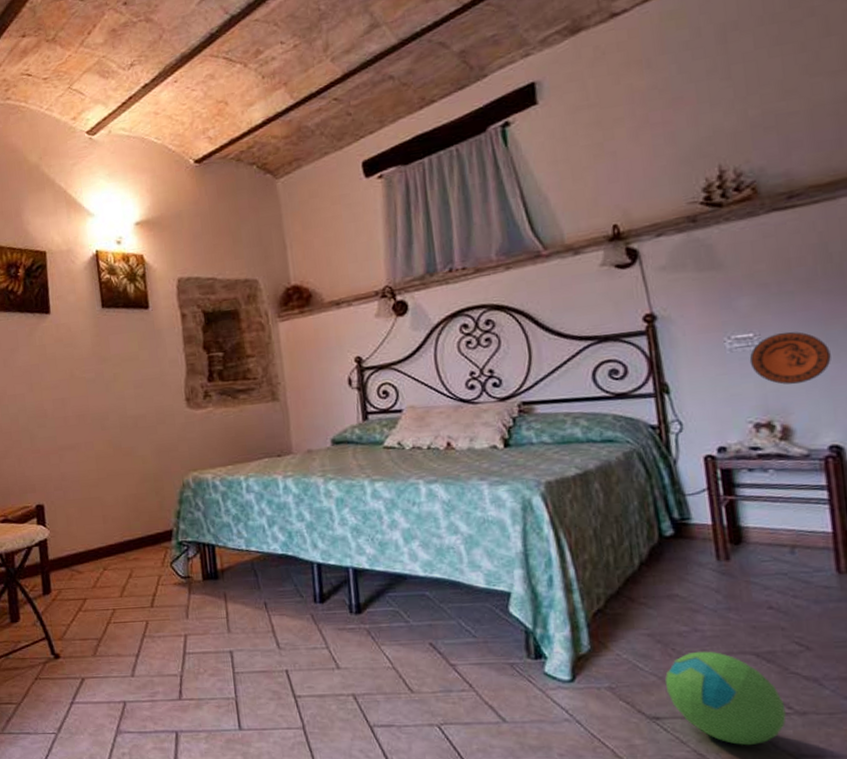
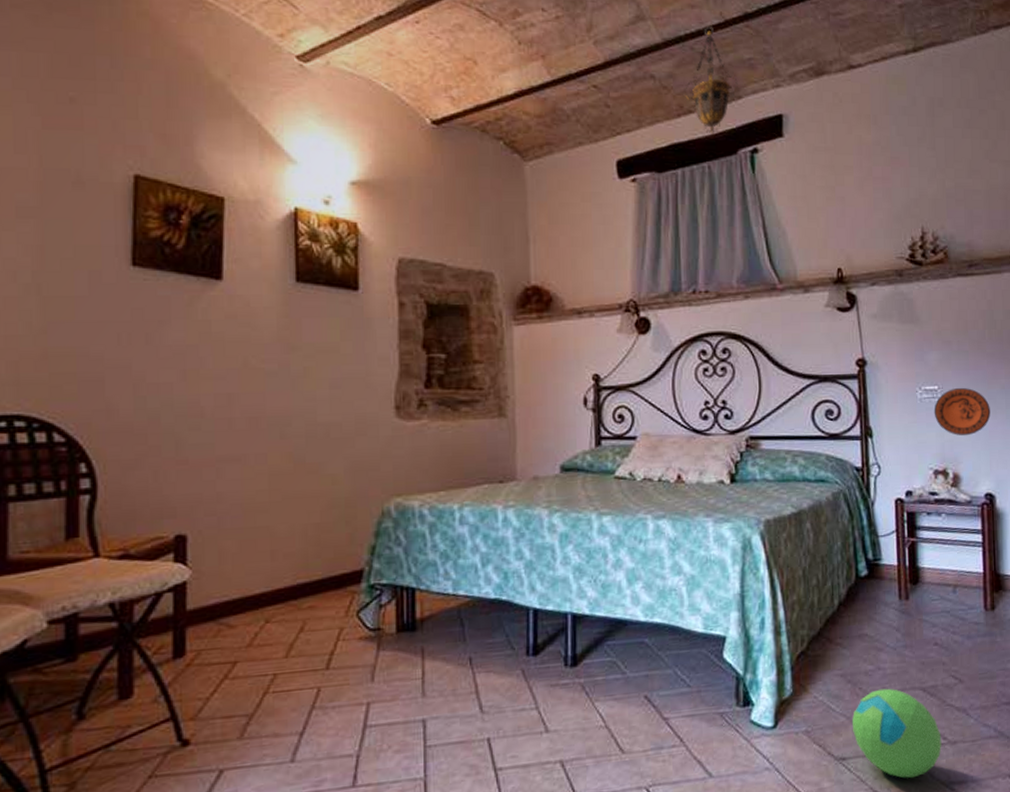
hanging lantern: none [425,15,483,119] -> present [685,26,738,135]

